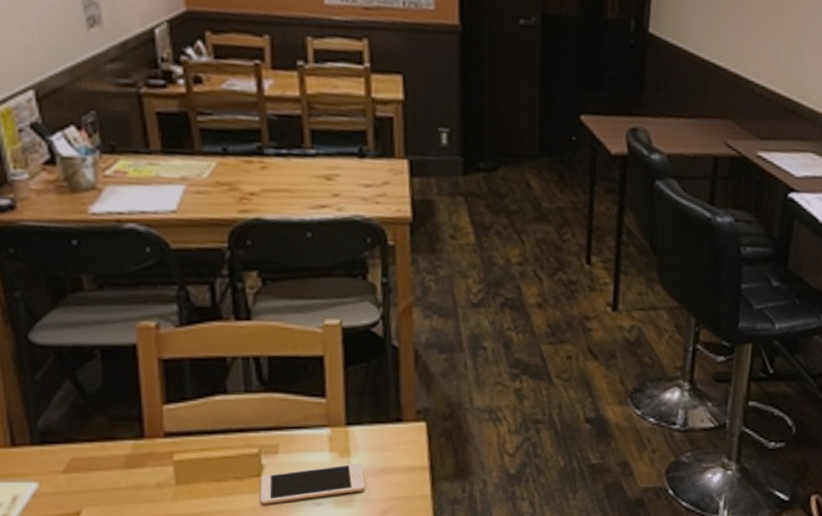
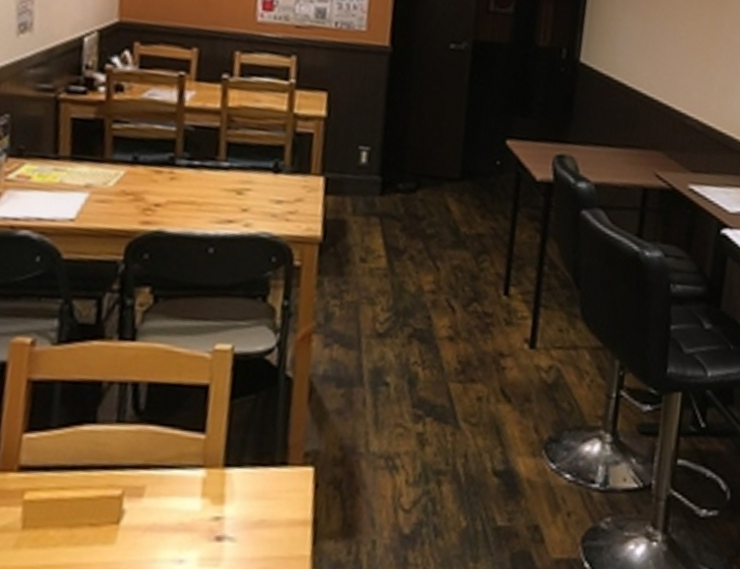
cell phone: present [261,463,365,505] -> none [114,512,238,559]

